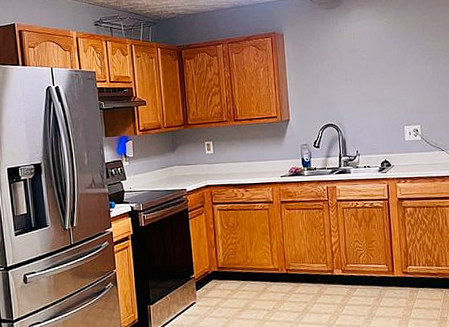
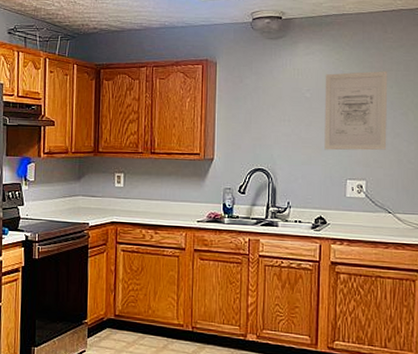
wall art: none [378,28,435,102] -> present [324,71,388,151]

